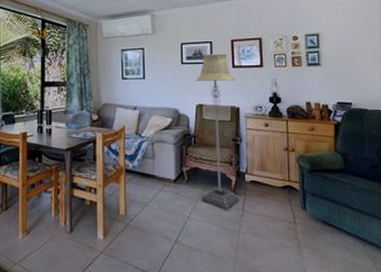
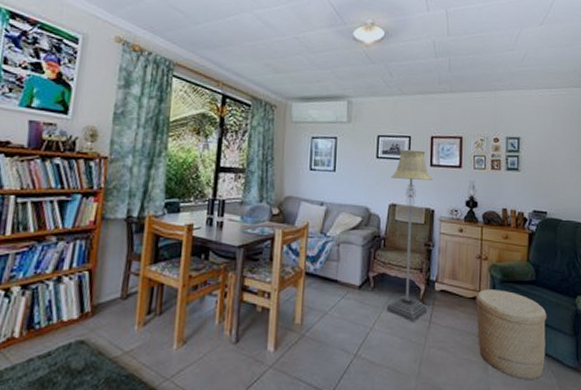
woven basket: none [285,178,360,263] -> present [475,289,547,381]

